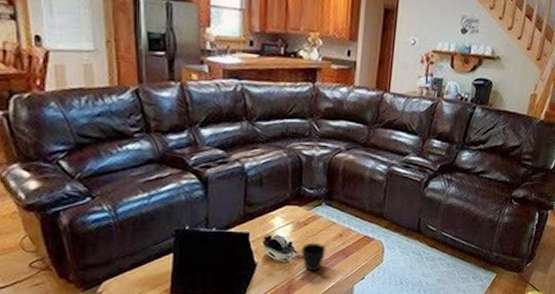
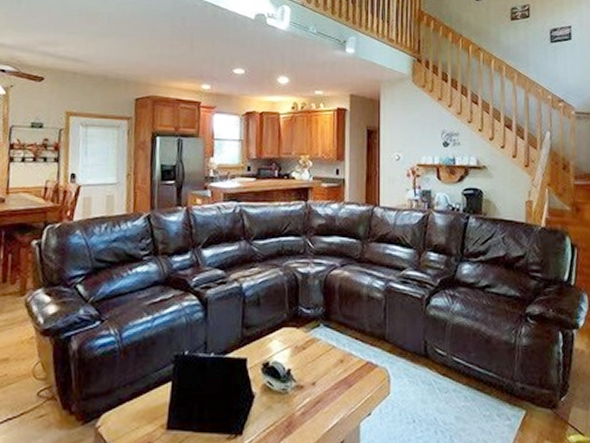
cup: present [301,242,326,272] -> none [301,369,327,405]

